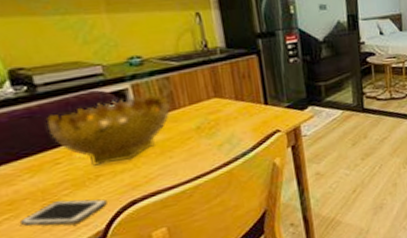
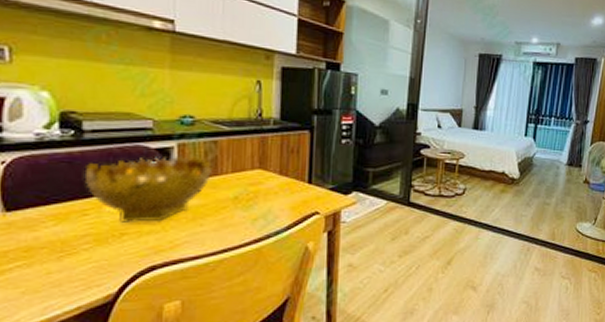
cell phone: present [19,199,107,226] -> none [30,255,125,282]

